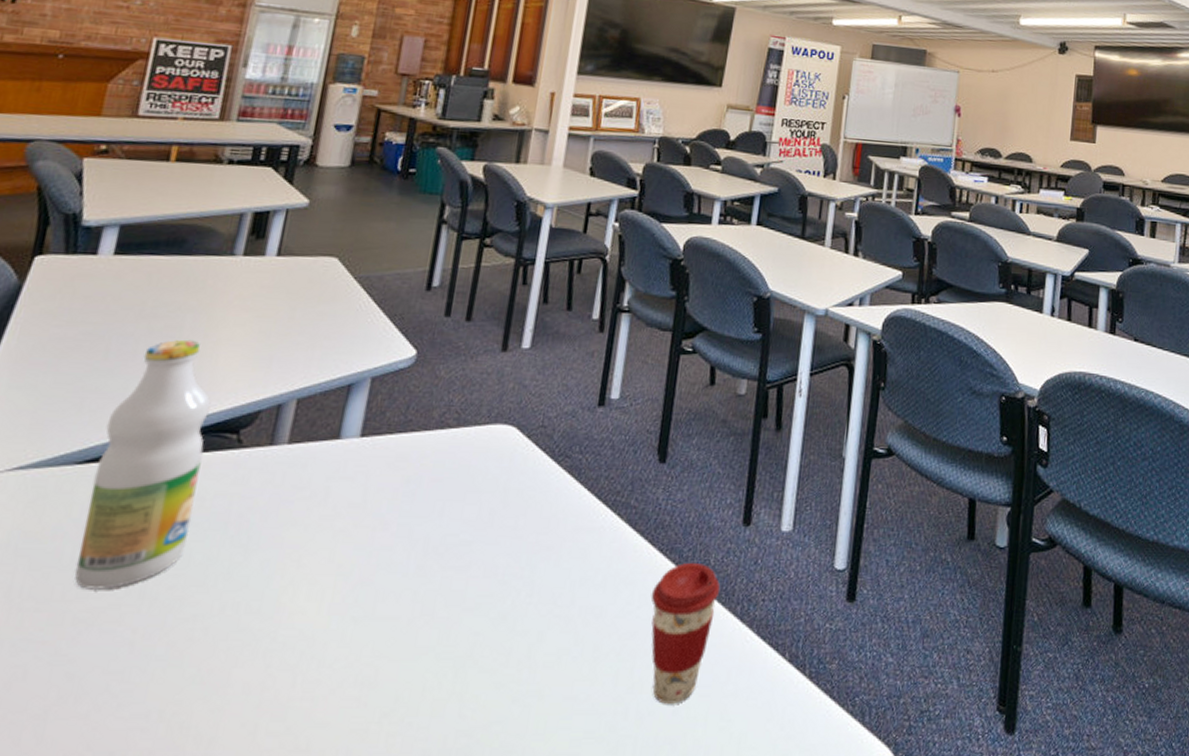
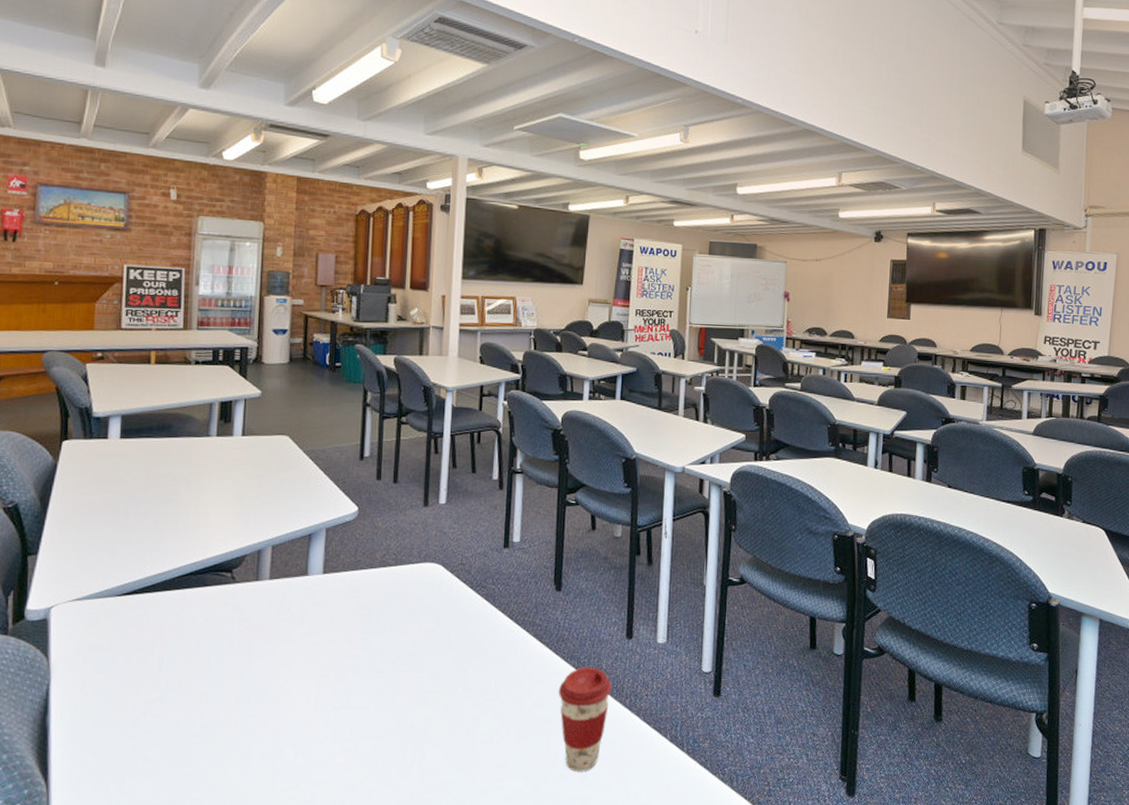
bottle: present [75,339,211,591] -> none [128,502,209,688]

